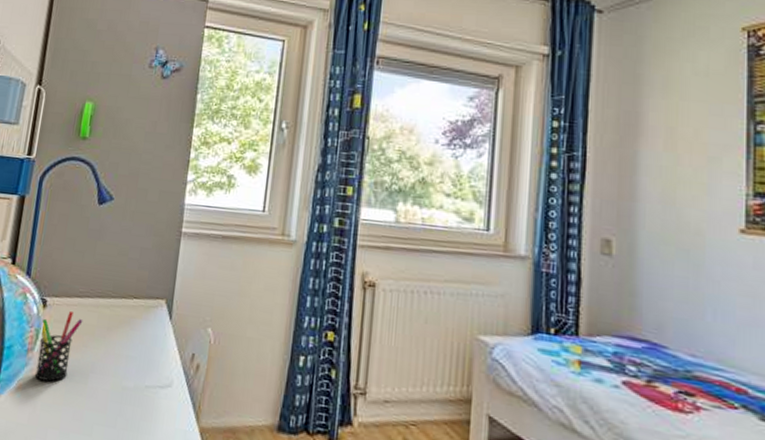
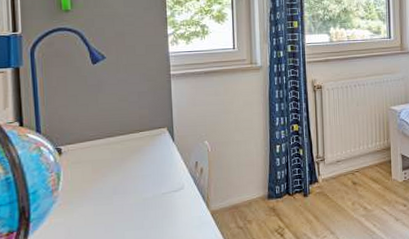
pen holder: present [34,312,83,382] -> none [58,153,99,211]

